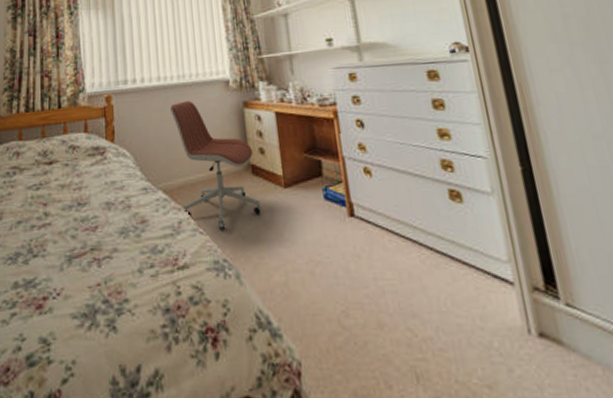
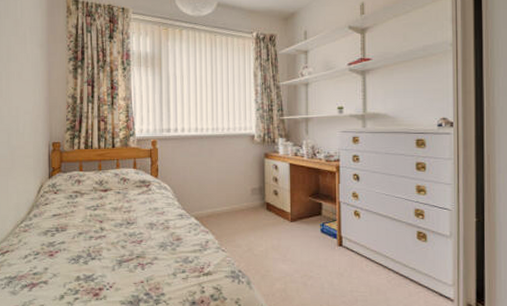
office chair: present [169,100,262,229] -> none [204,149,271,248]

